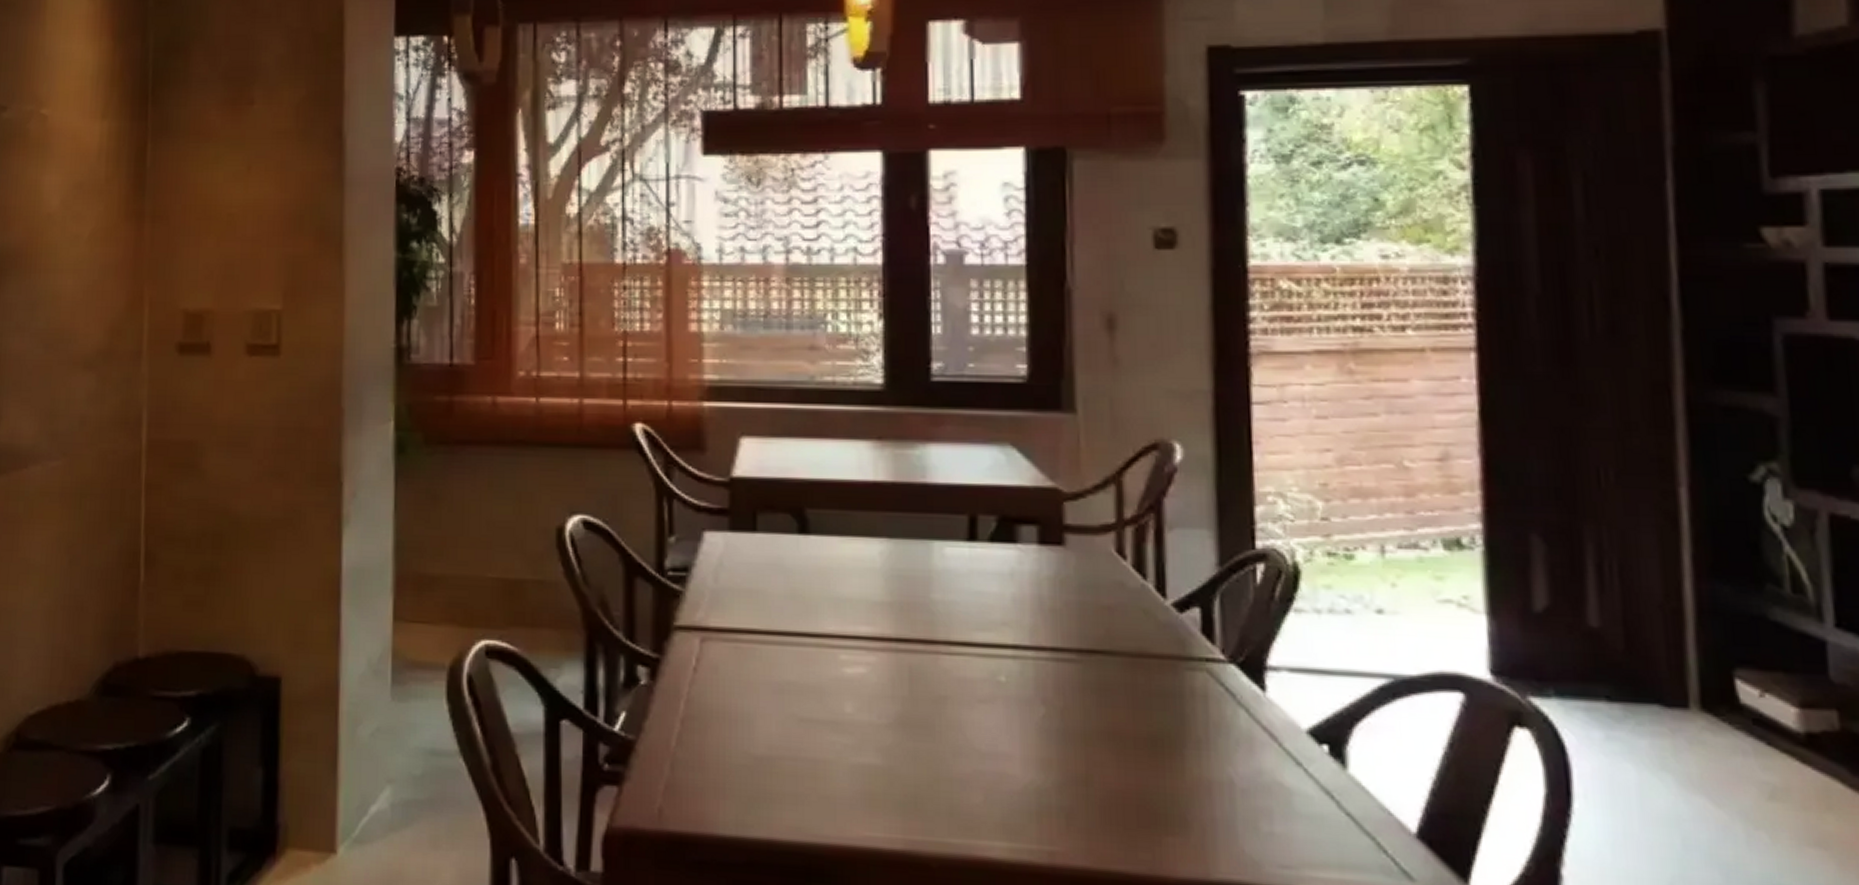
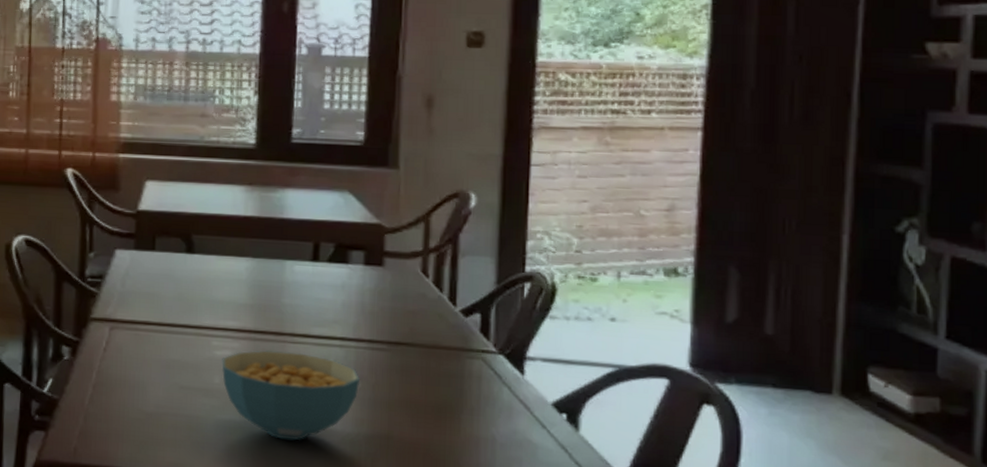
cereal bowl: none [854,665,1044,791] -> present [221,350,361,441]

